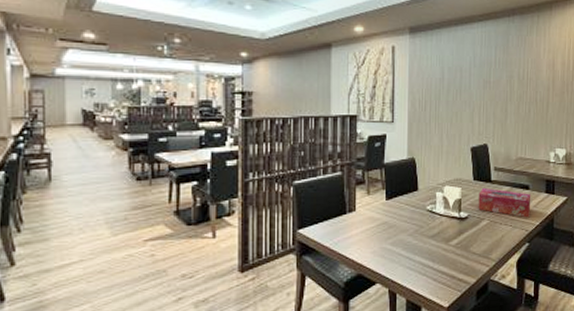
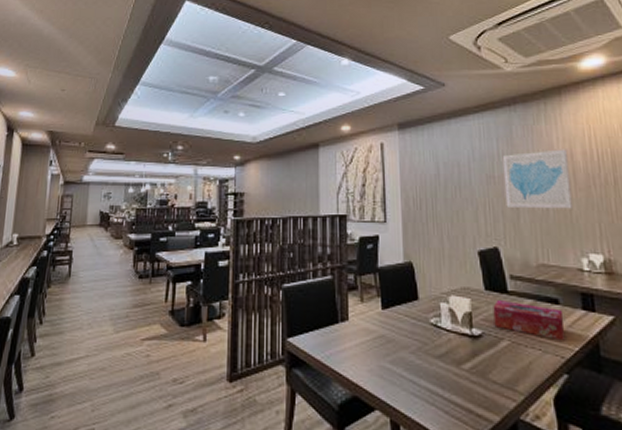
wall art: none [497,59,550,111] -> present [502,149,573,209]

